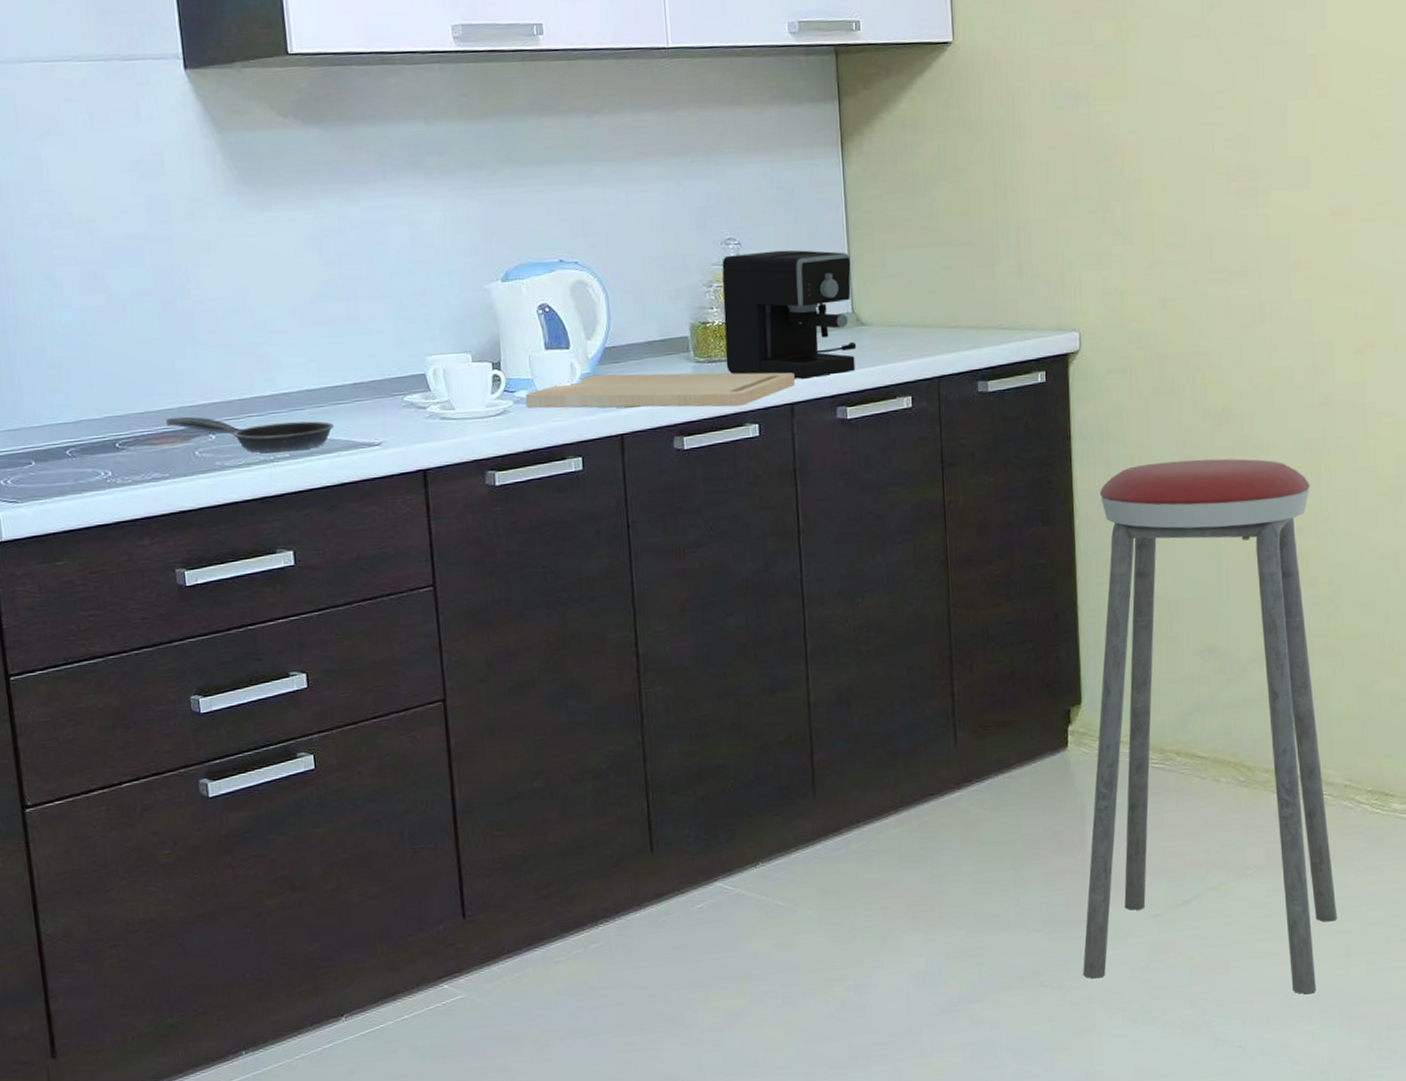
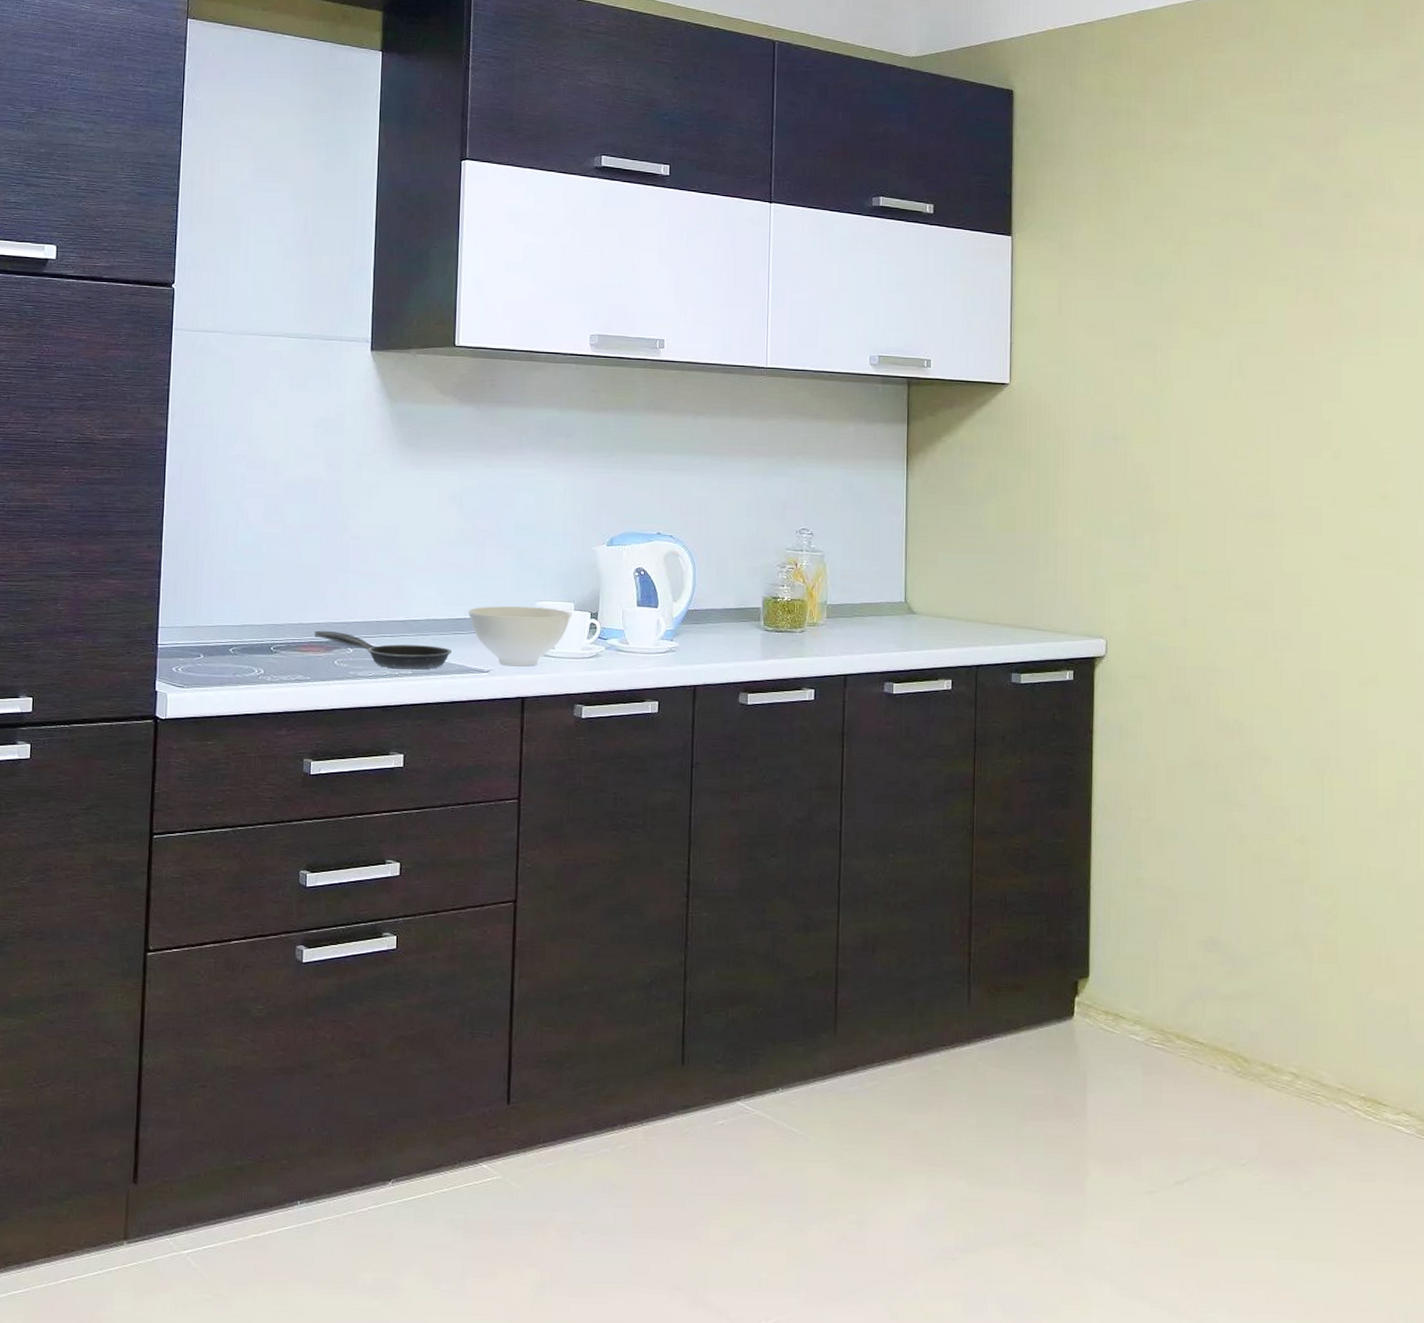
bowl: none [346,362,470,436] -> present [467,606,571,667]
cutting board: present [525,372,795,408] -> none [615,632,850,672]
coffee maker: present [722,250,857,379] -> none [791,542,907,655]
music stool: present [1083,458,1337,995] -> none [1076,763,1327,1293]

